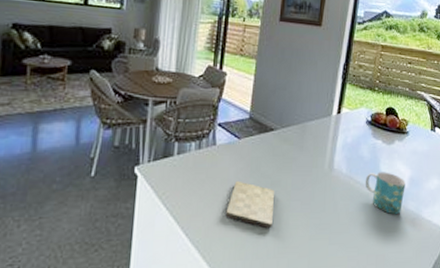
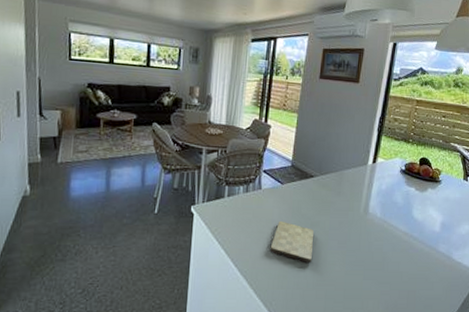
mug: present [365,172,406,215] -> none [398,216,437,256]

